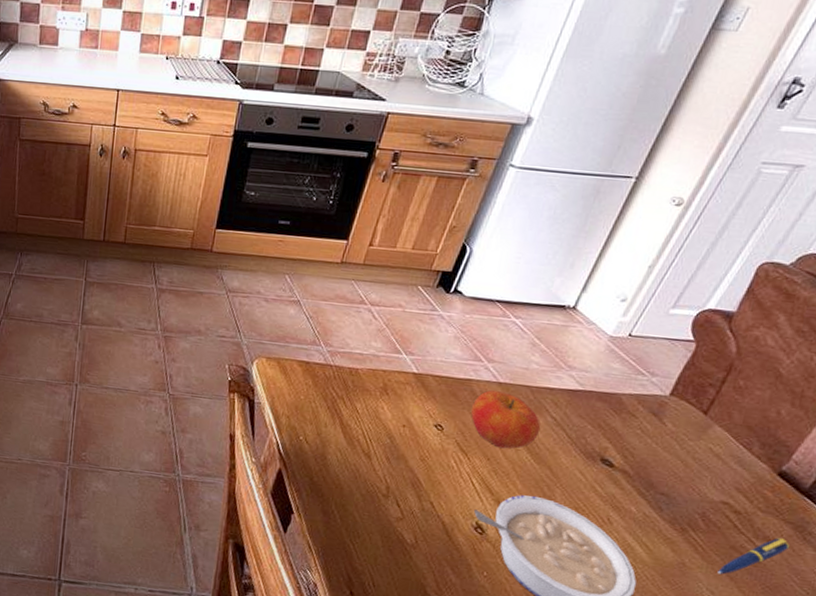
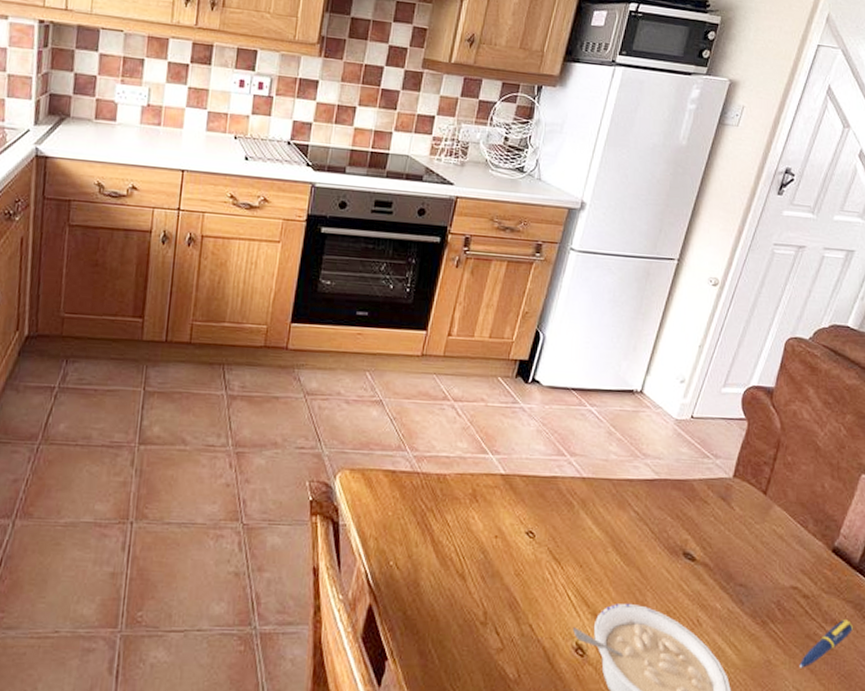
apple: present [471,390,541,449] -> none [560,487,626,552]

